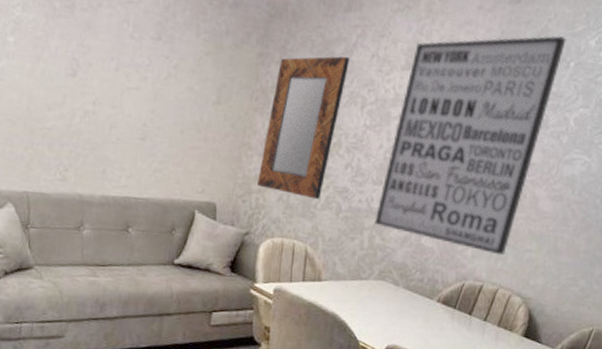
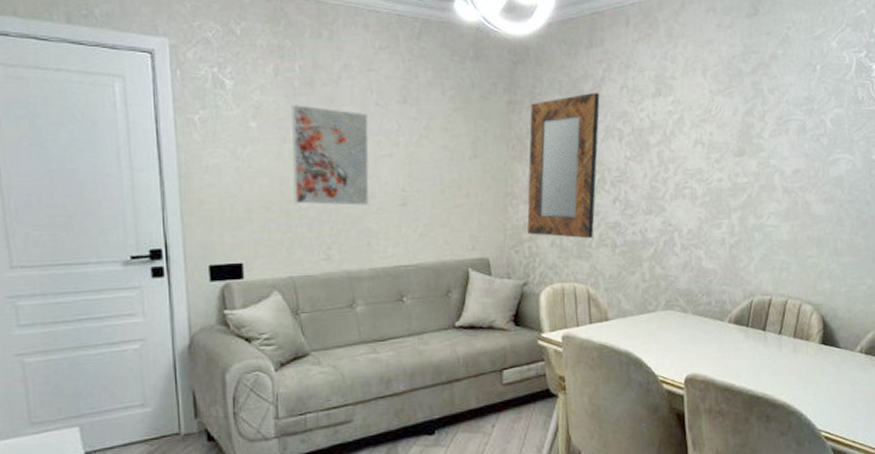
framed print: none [39,25,121,134] -> present [291,105,369,206]
wall art: present [373,36,567,256] -> none [651,42,809,266]

